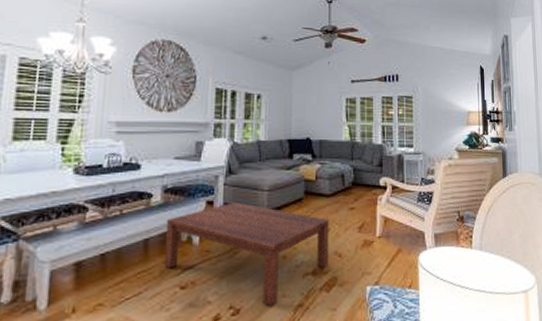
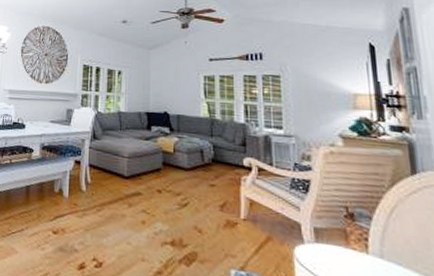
coffee table: present [165,203,329,306] -> none [41,164,188,267]

